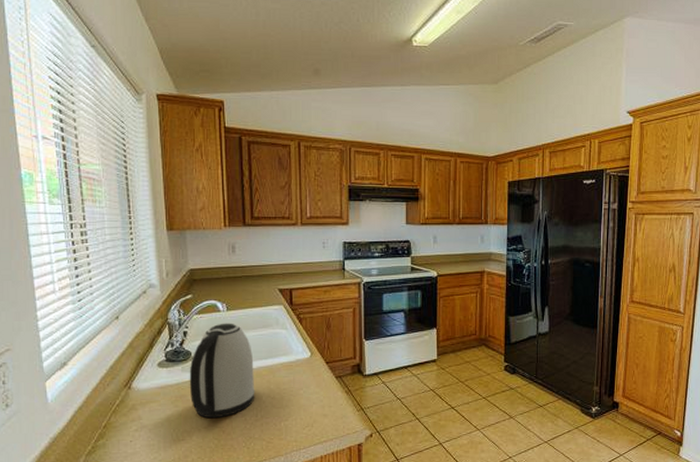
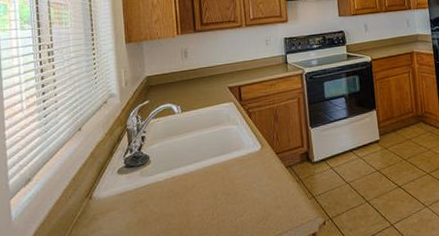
kettle: present [189,323,255,419] -> none [147,123,211,222]

